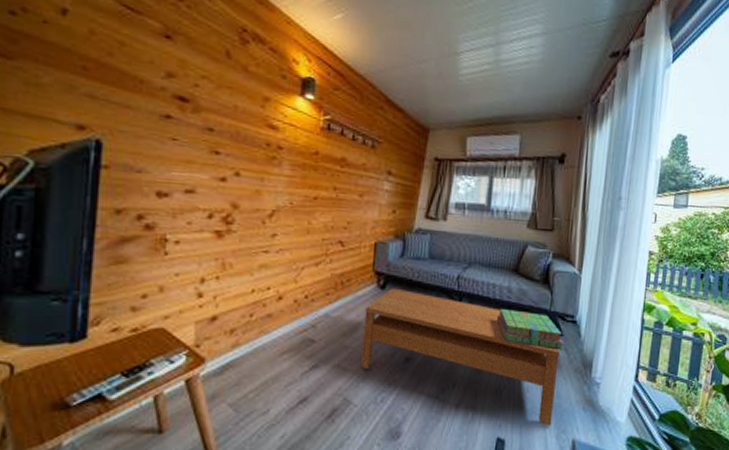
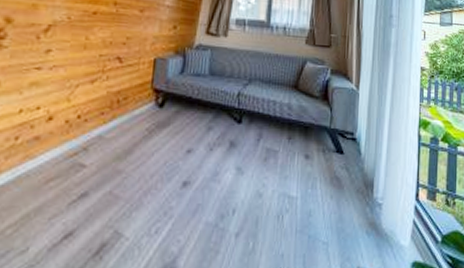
coffee table: present [360,288,560,426] -> none [133,106,341,254]
stack of books: present [496,309,565,350] -> none [277,127,345,170]

